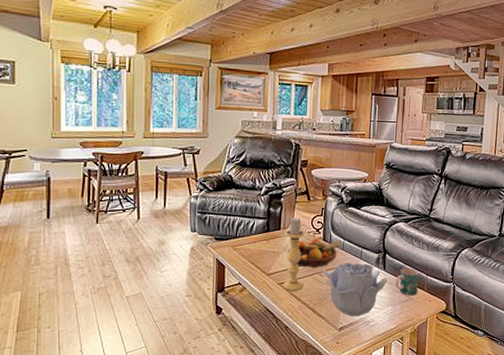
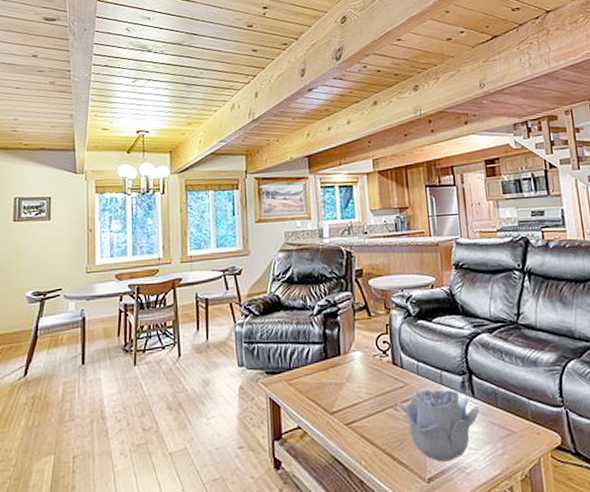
candle holder: present [283,217,305,291] -> none [346,338,376,432]
fruit bowl: present [288,238,342,267] -> none [352,362,415,400]
mug: present [395,268,419,295] -> none [489,391,520,428]

